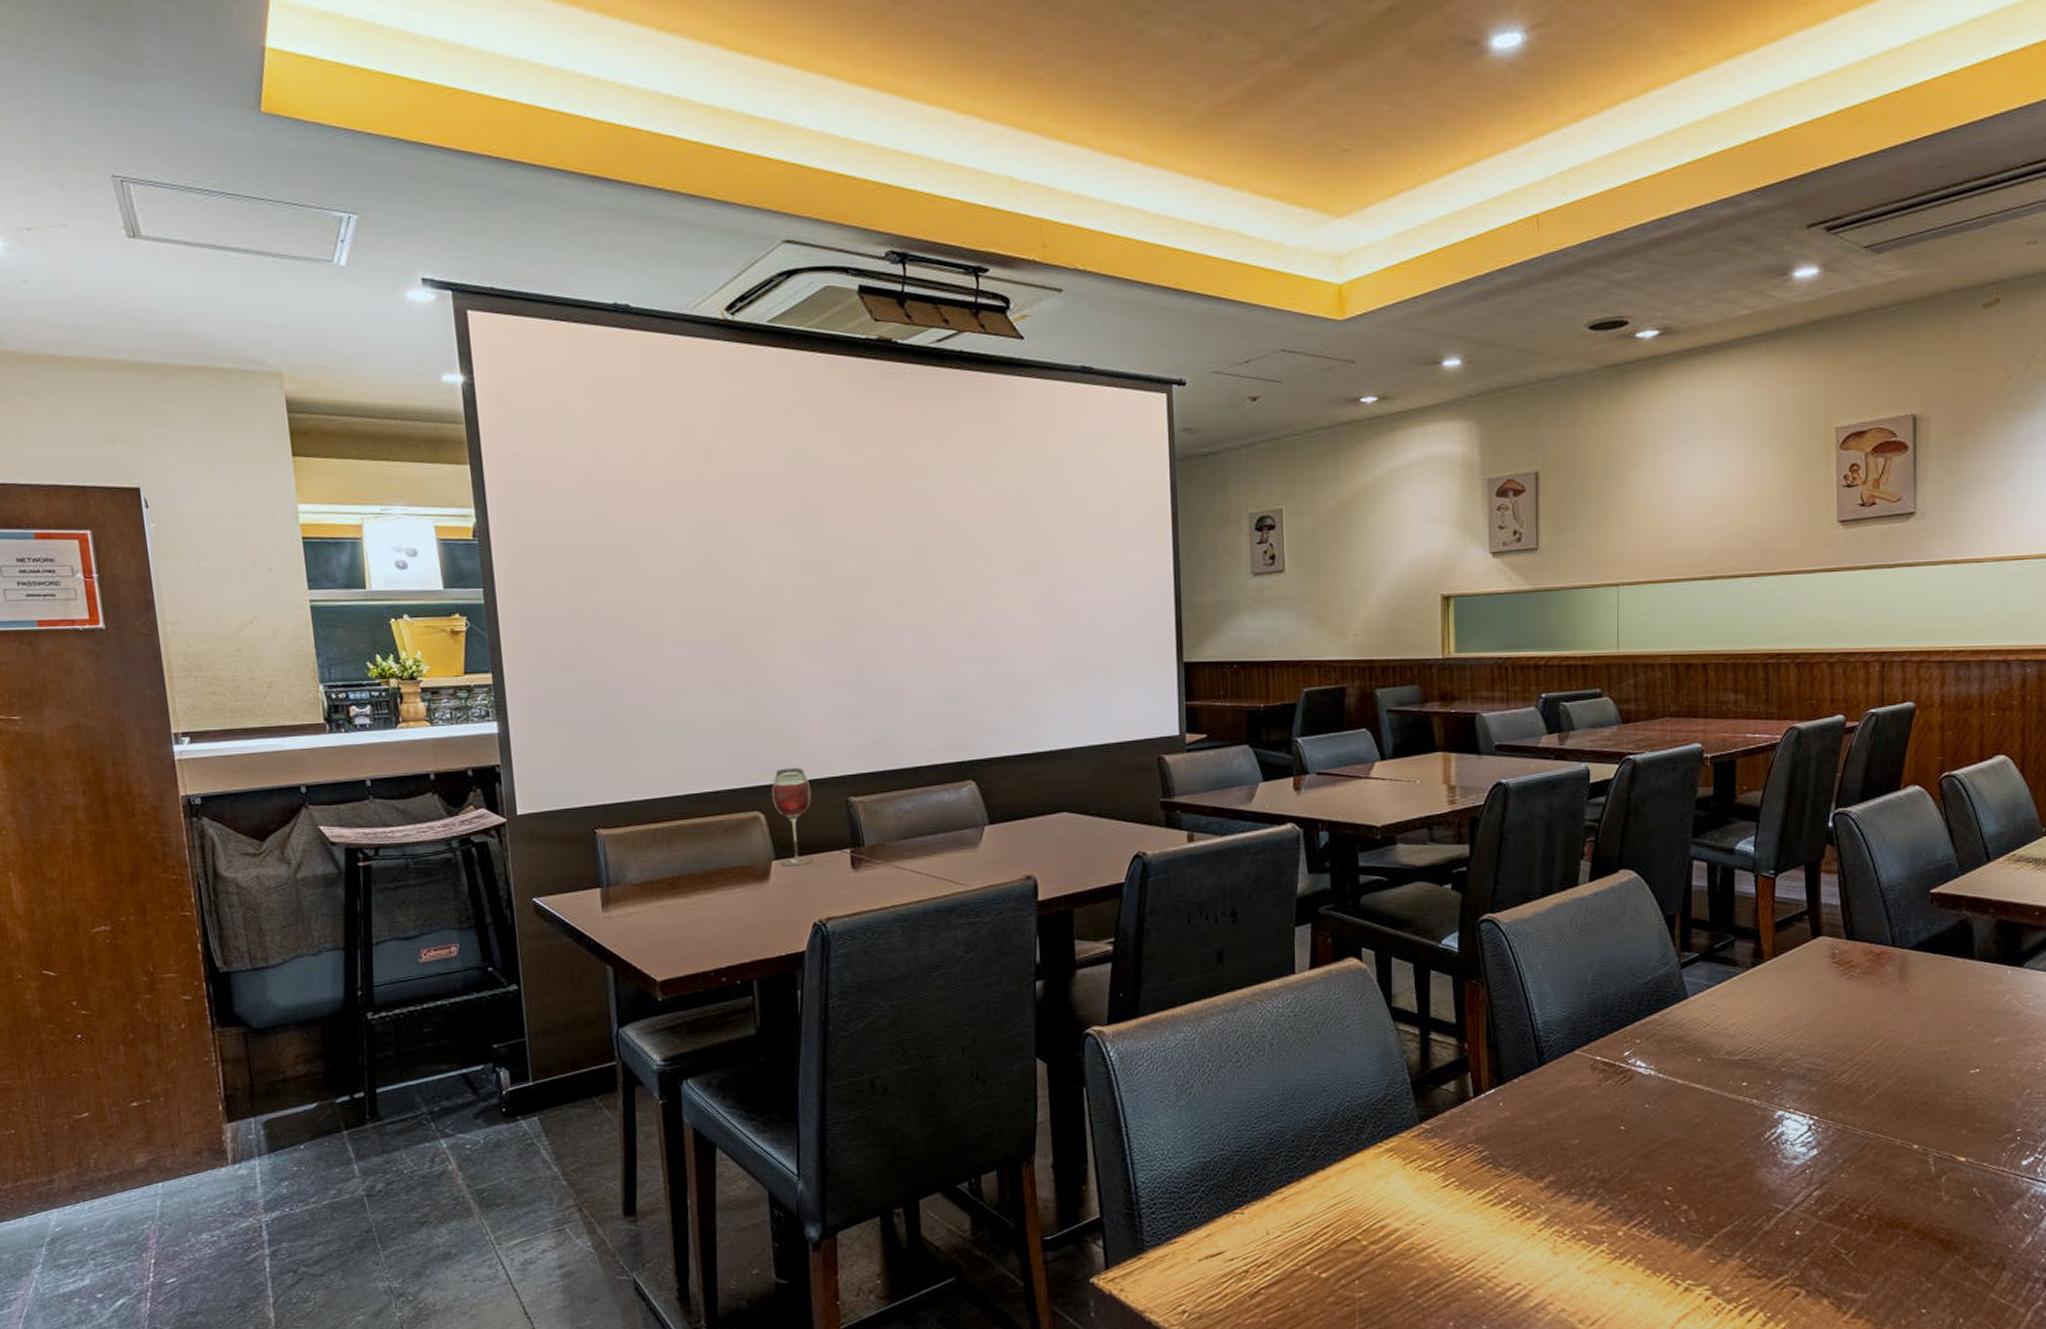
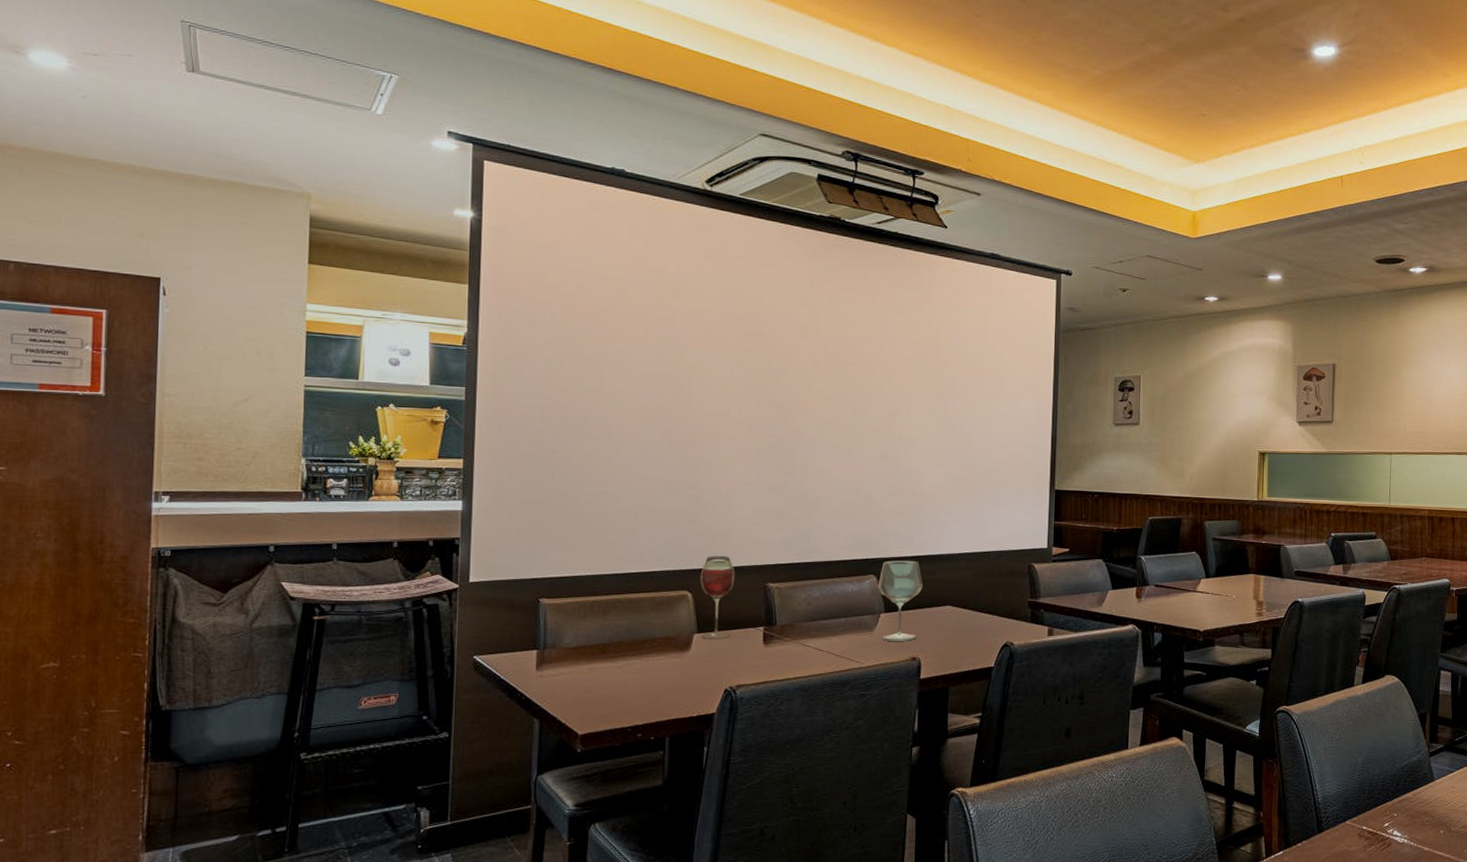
wine glass: none [978,761,1031,858] -> present [878,560,922,641]

